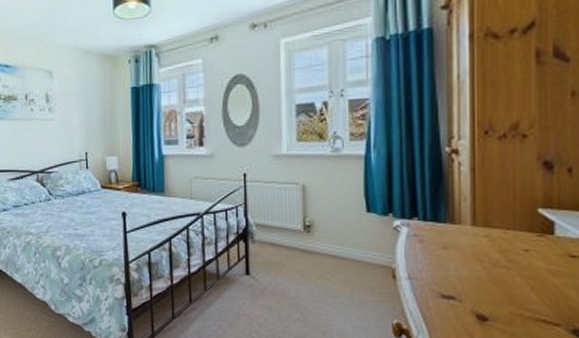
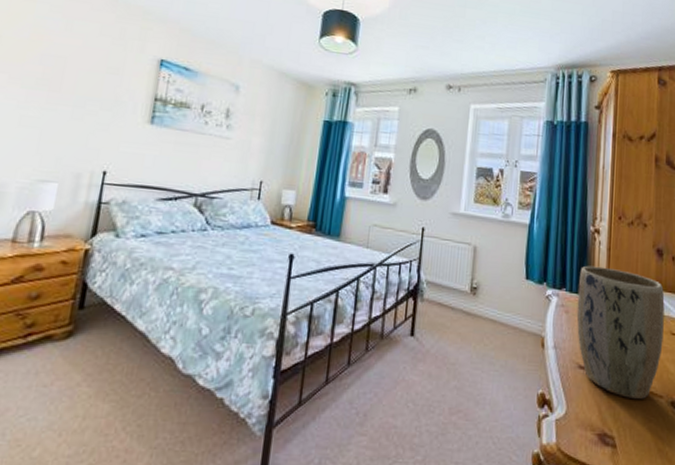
plant pot: none [434,190,558,329] -> present [576,265,665,400]

